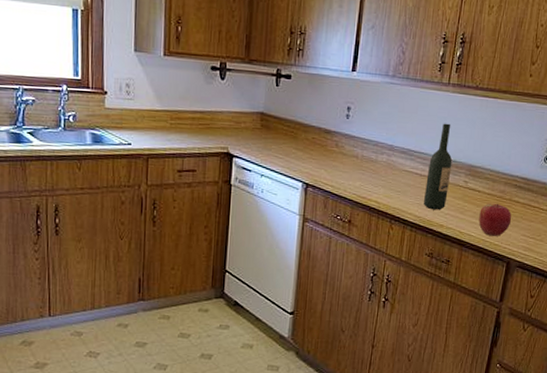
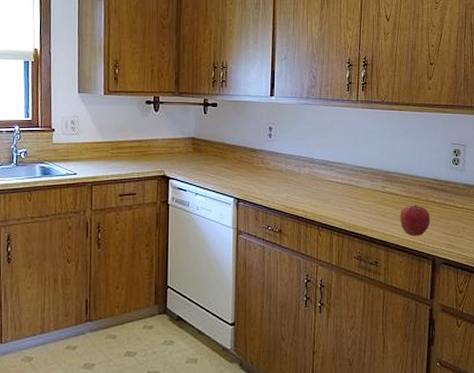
wine bottle: present [424,123,453,210] -> none [347,135,369,215]

